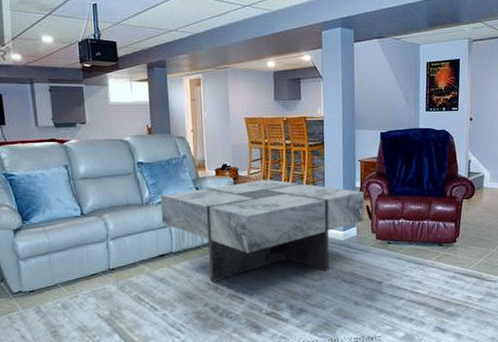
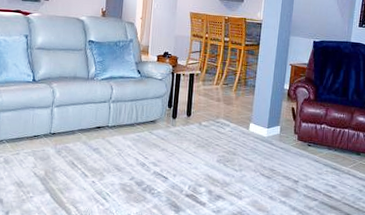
coffee table: present [160,179,365,282] -> none [102,71,292,163]

